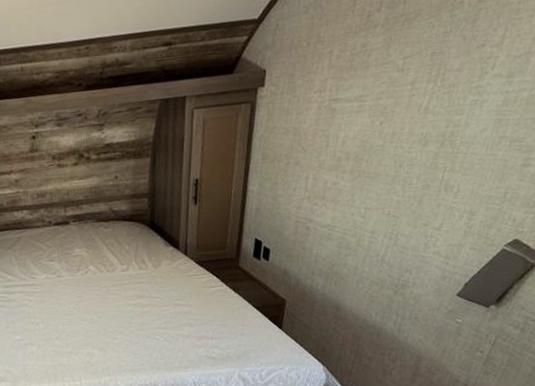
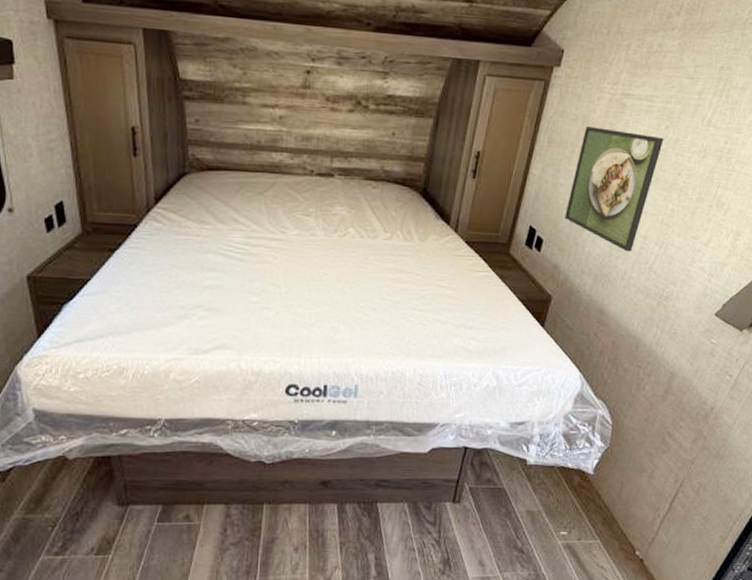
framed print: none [288,133,380,248] -> present [565,127,664,252]

